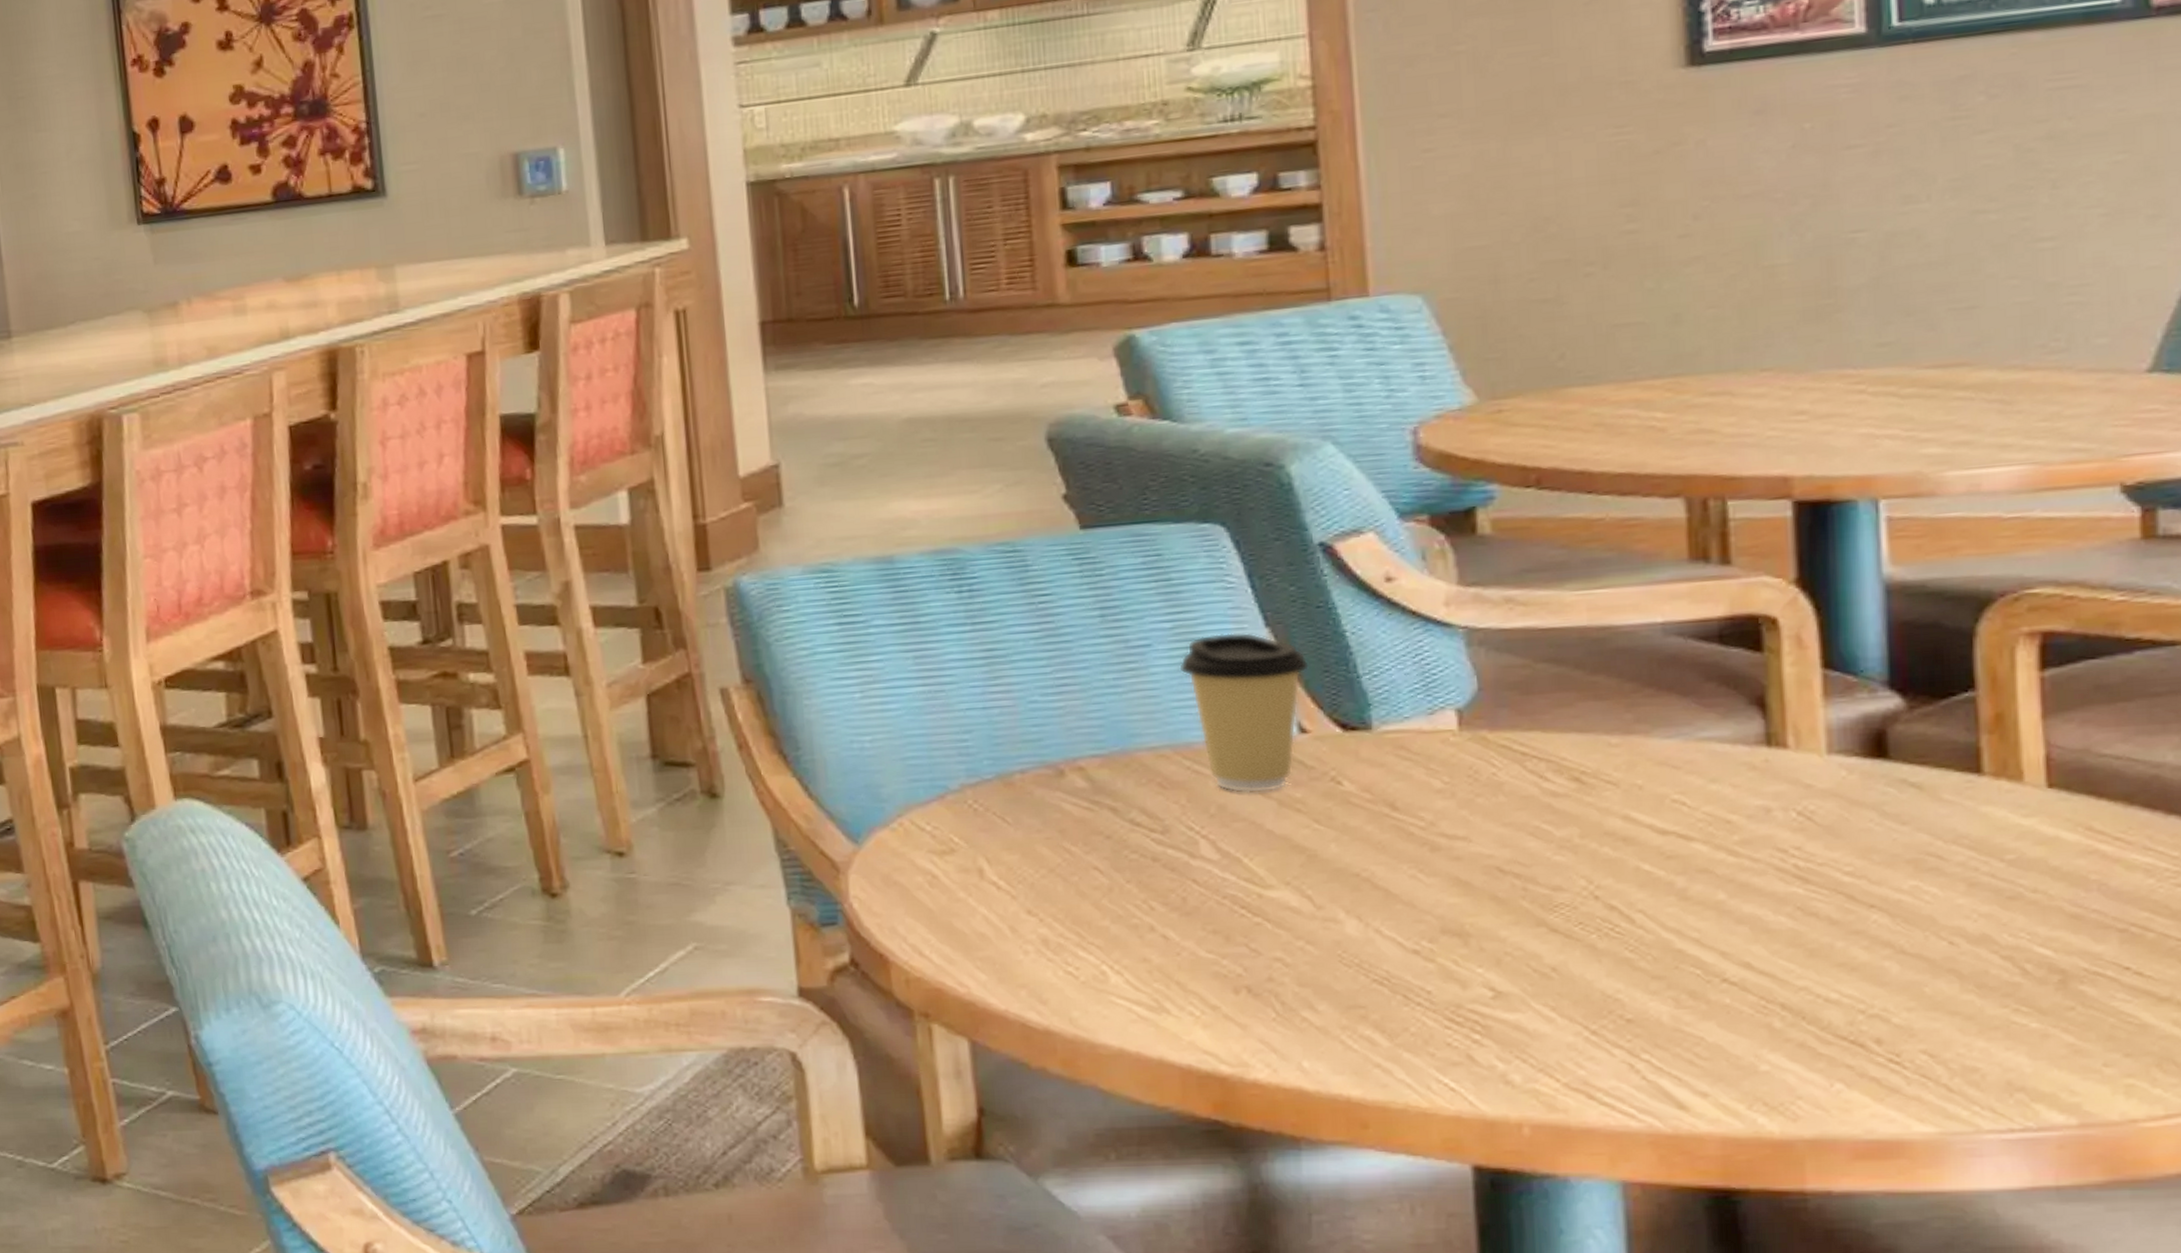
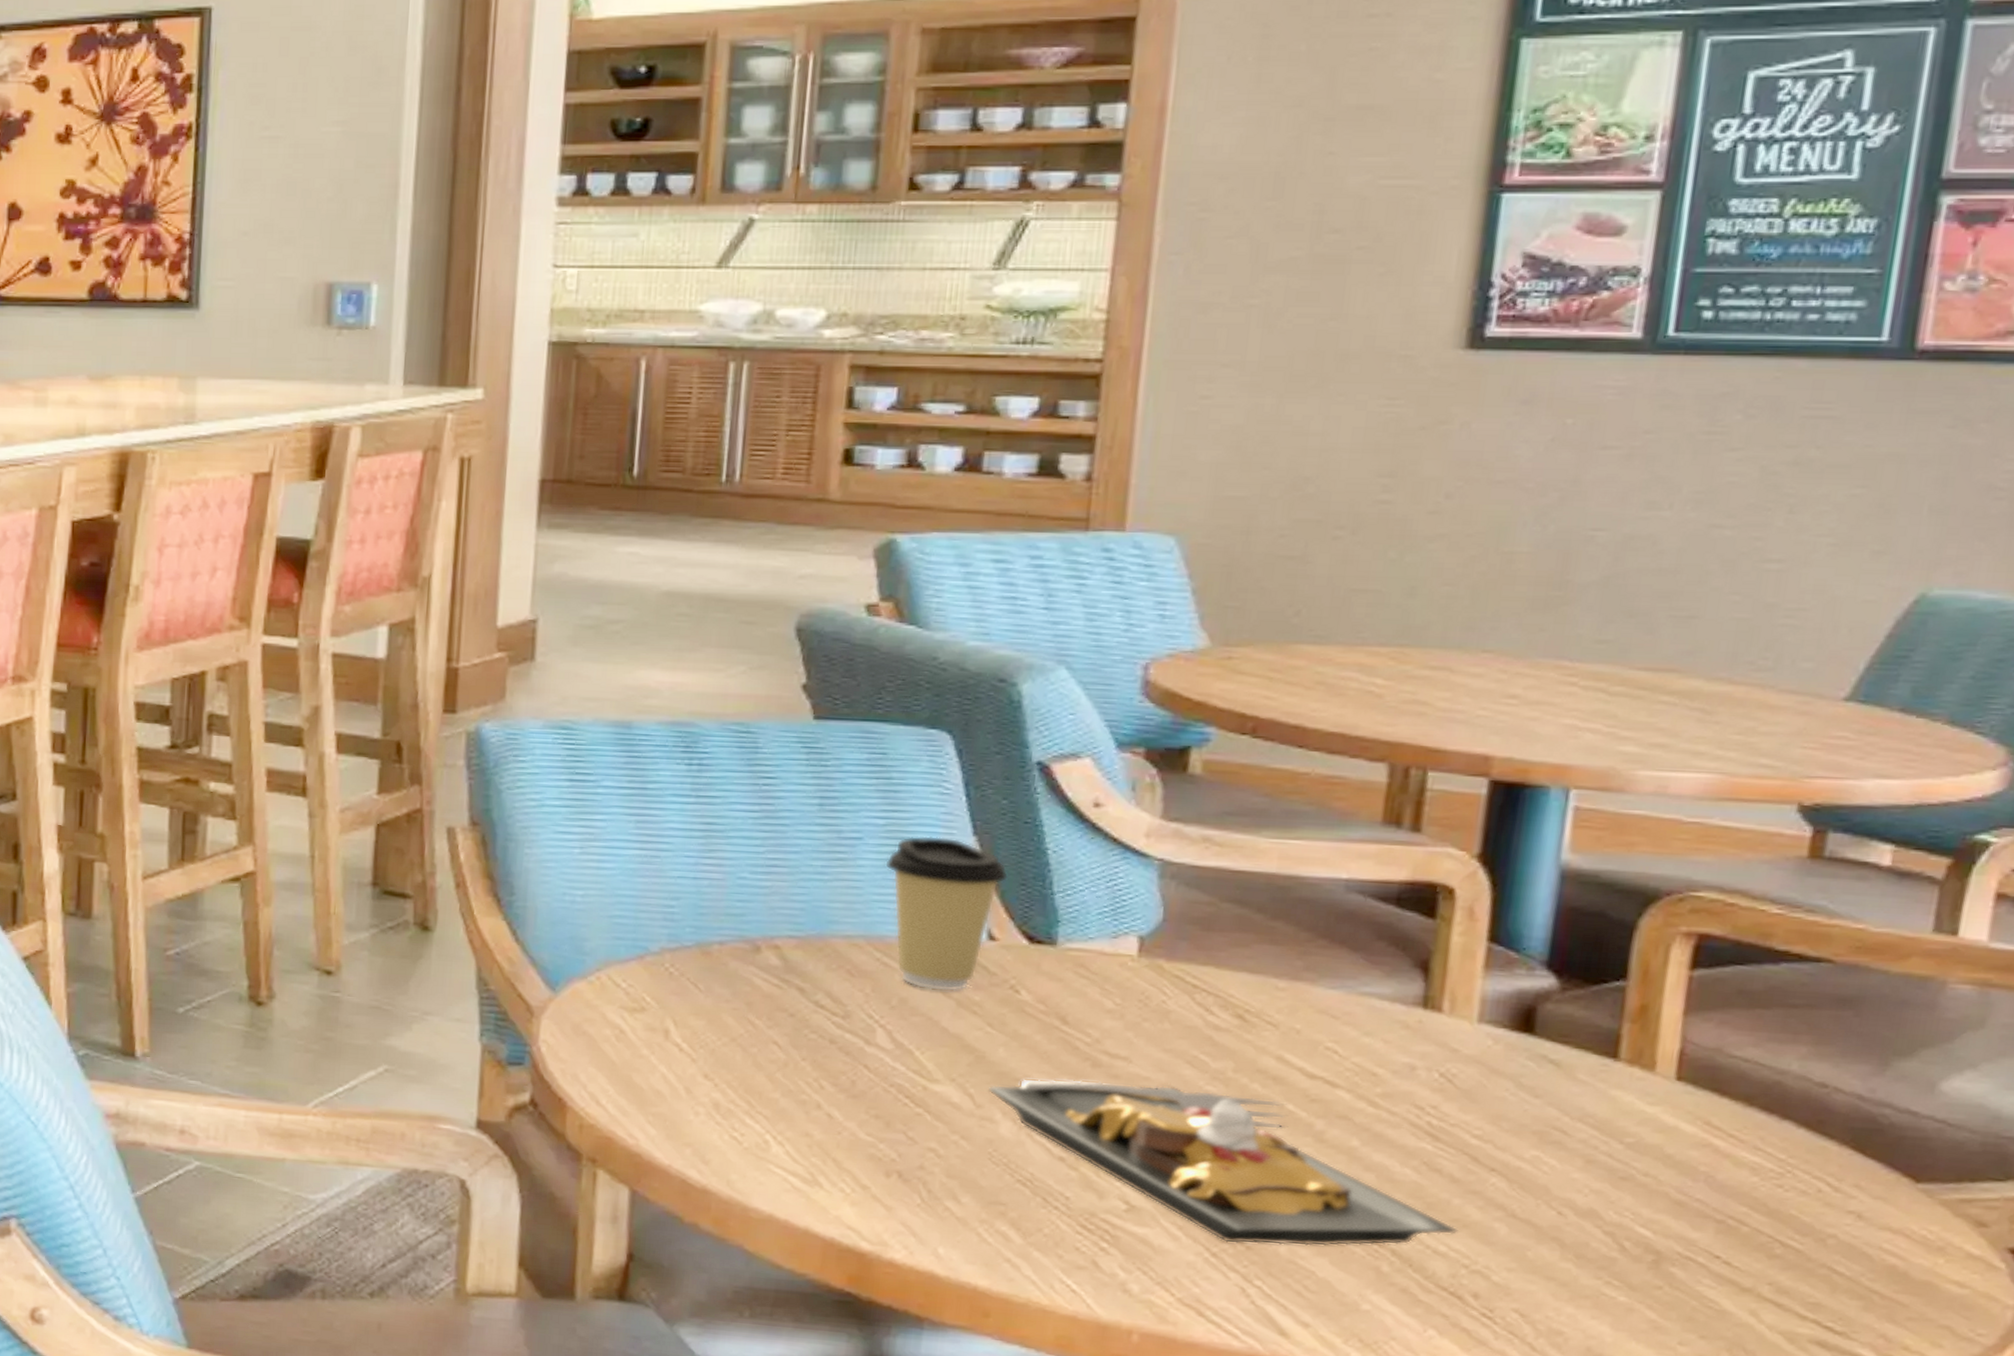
plate: none [1325,860,1848,1018] -> present [987,1079,1459,1247]

